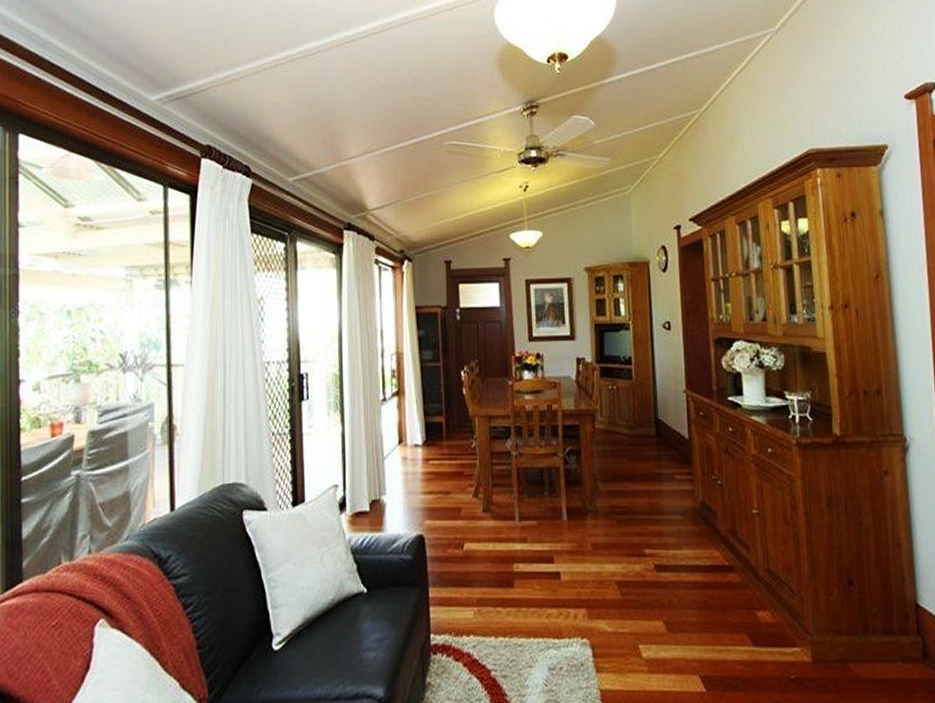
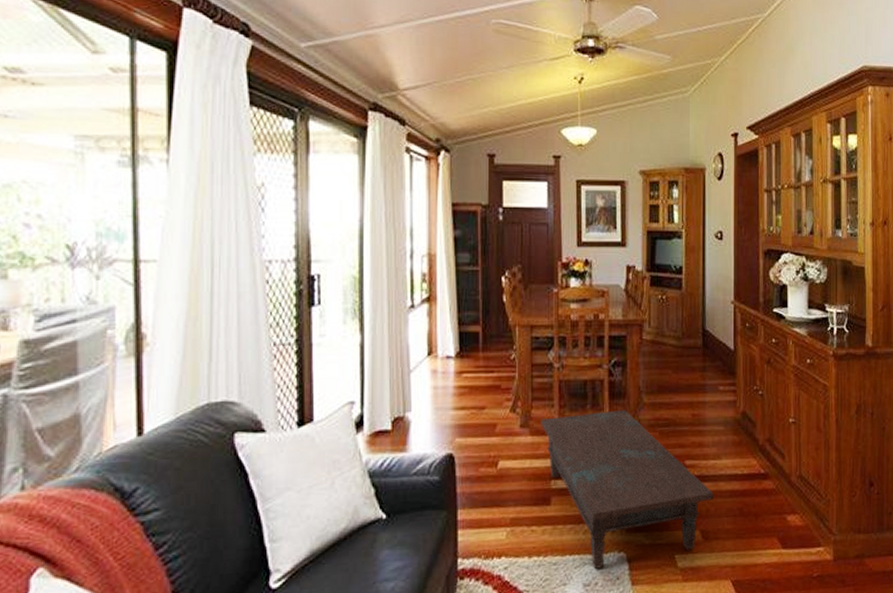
coffee table: none [501,497,676,654] -> present [540,409,714,570]

